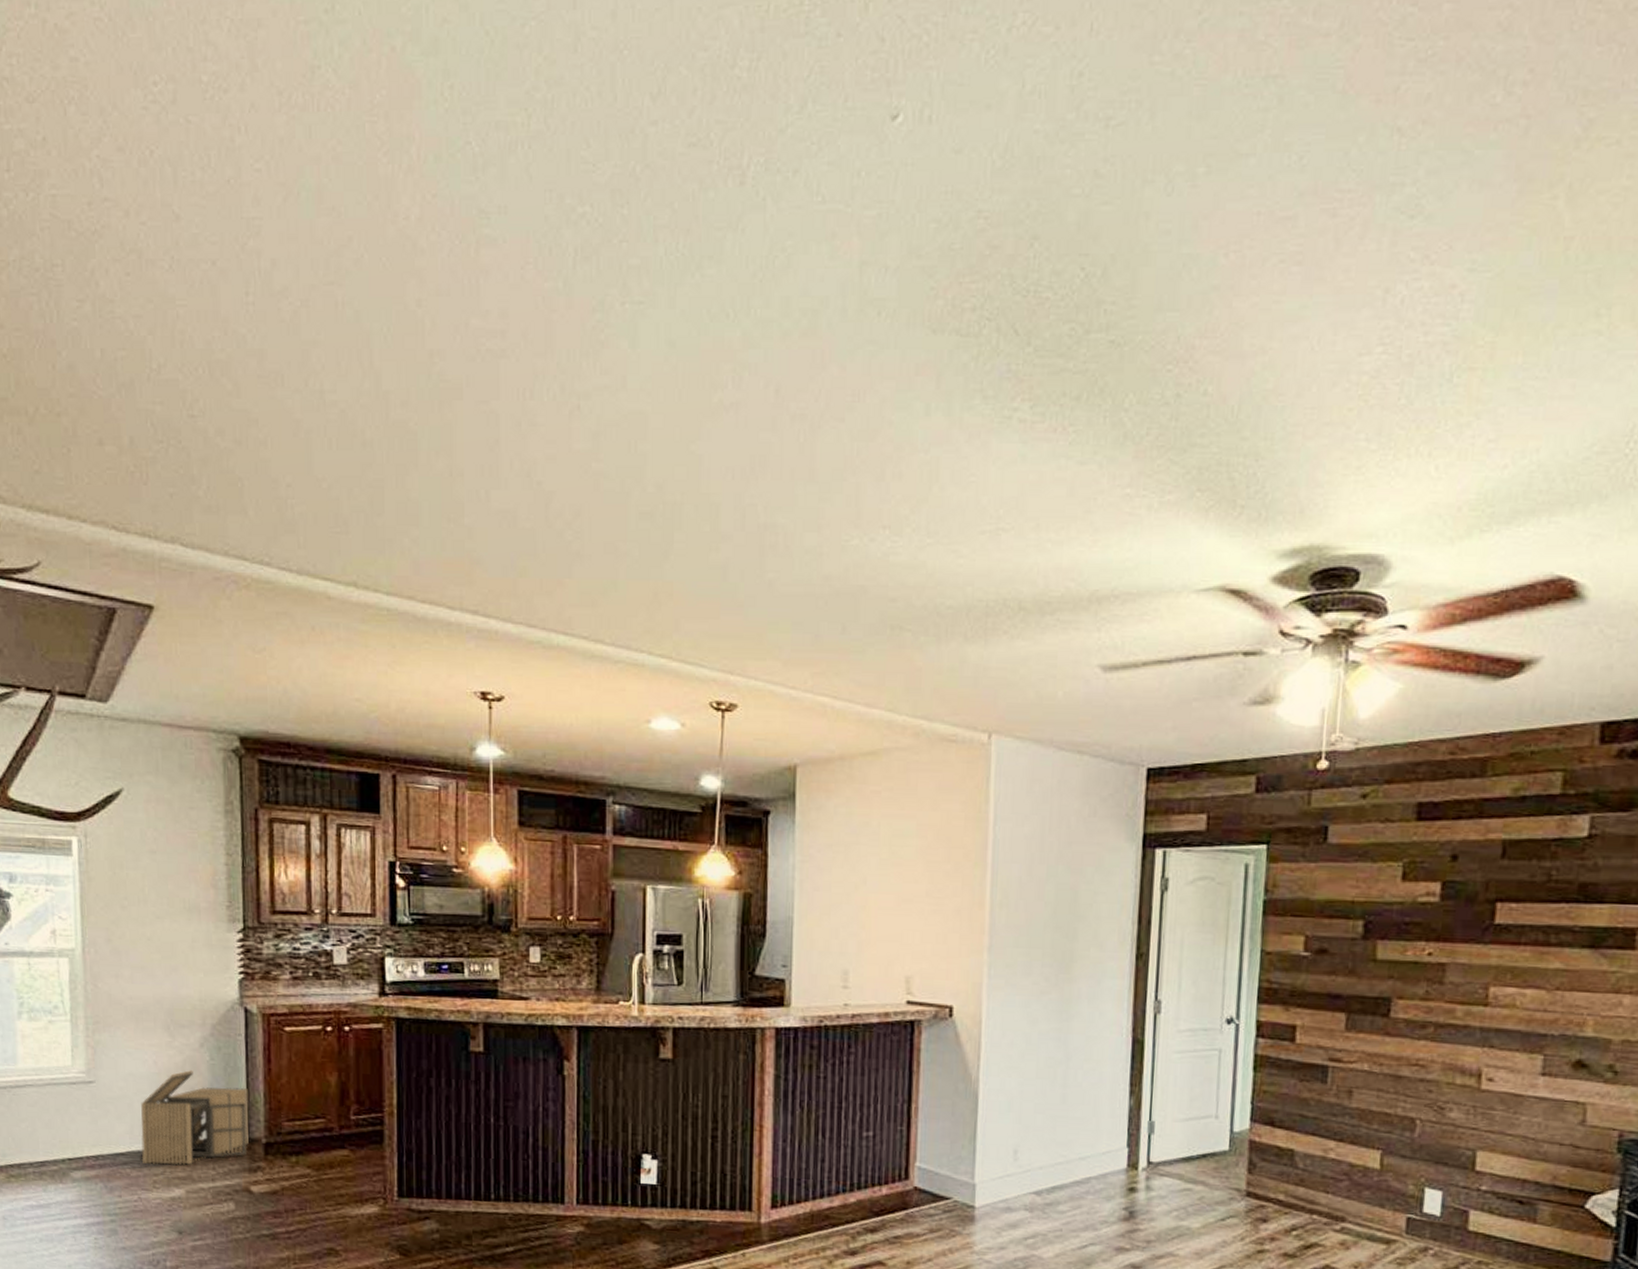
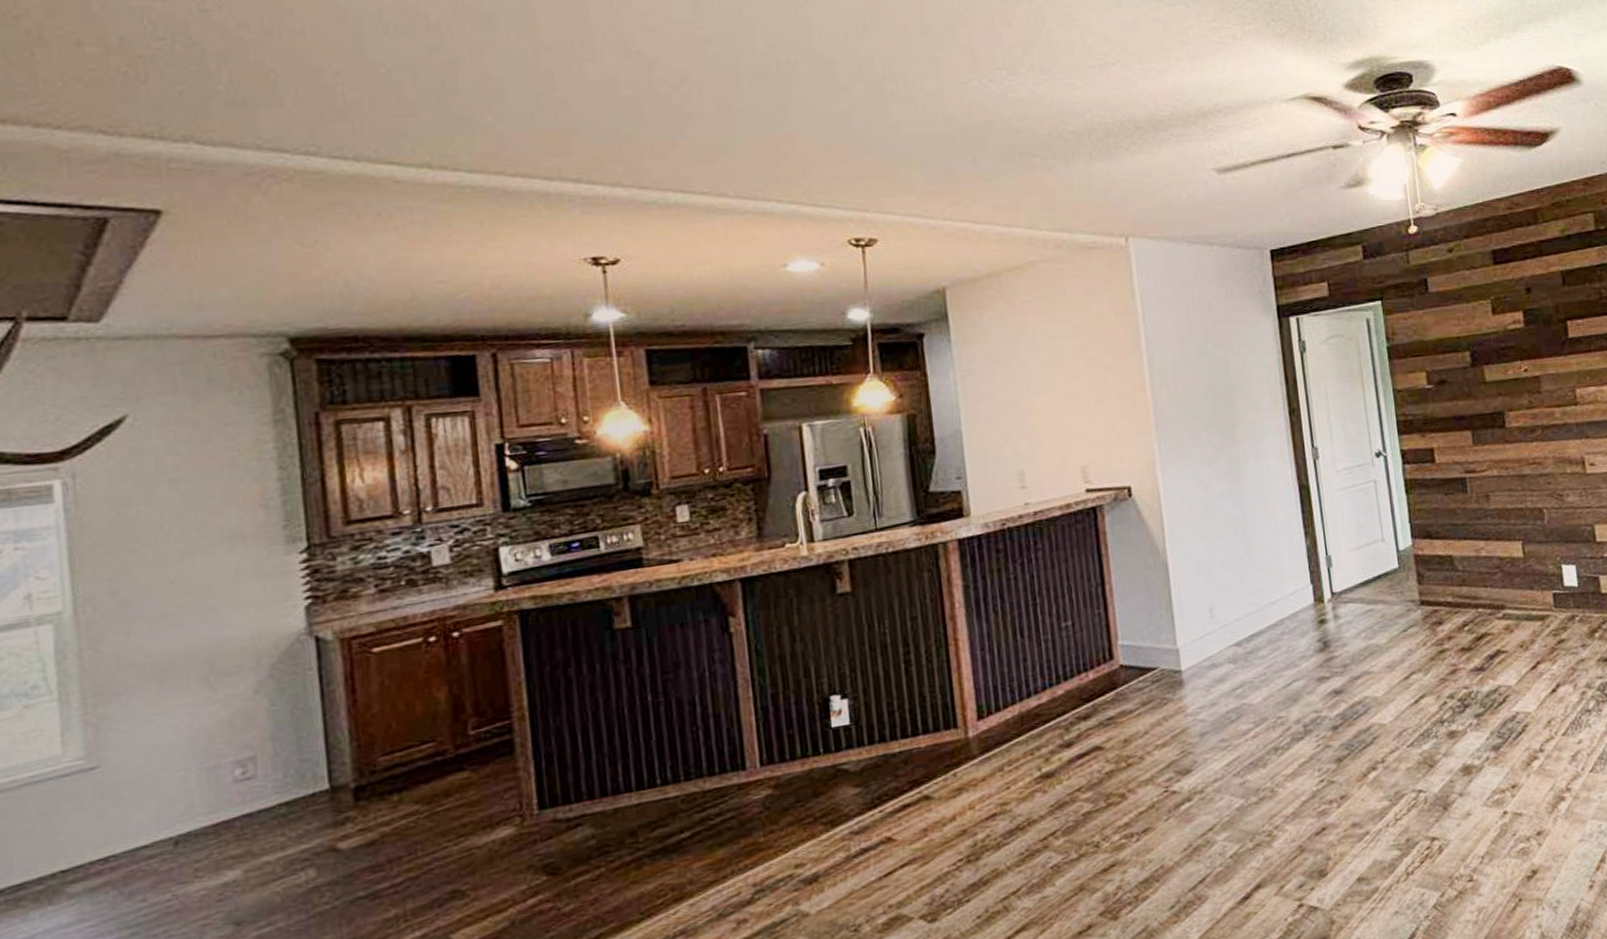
storage bin: present [140,1070,249,1165] -> none [171,724,331,851]

